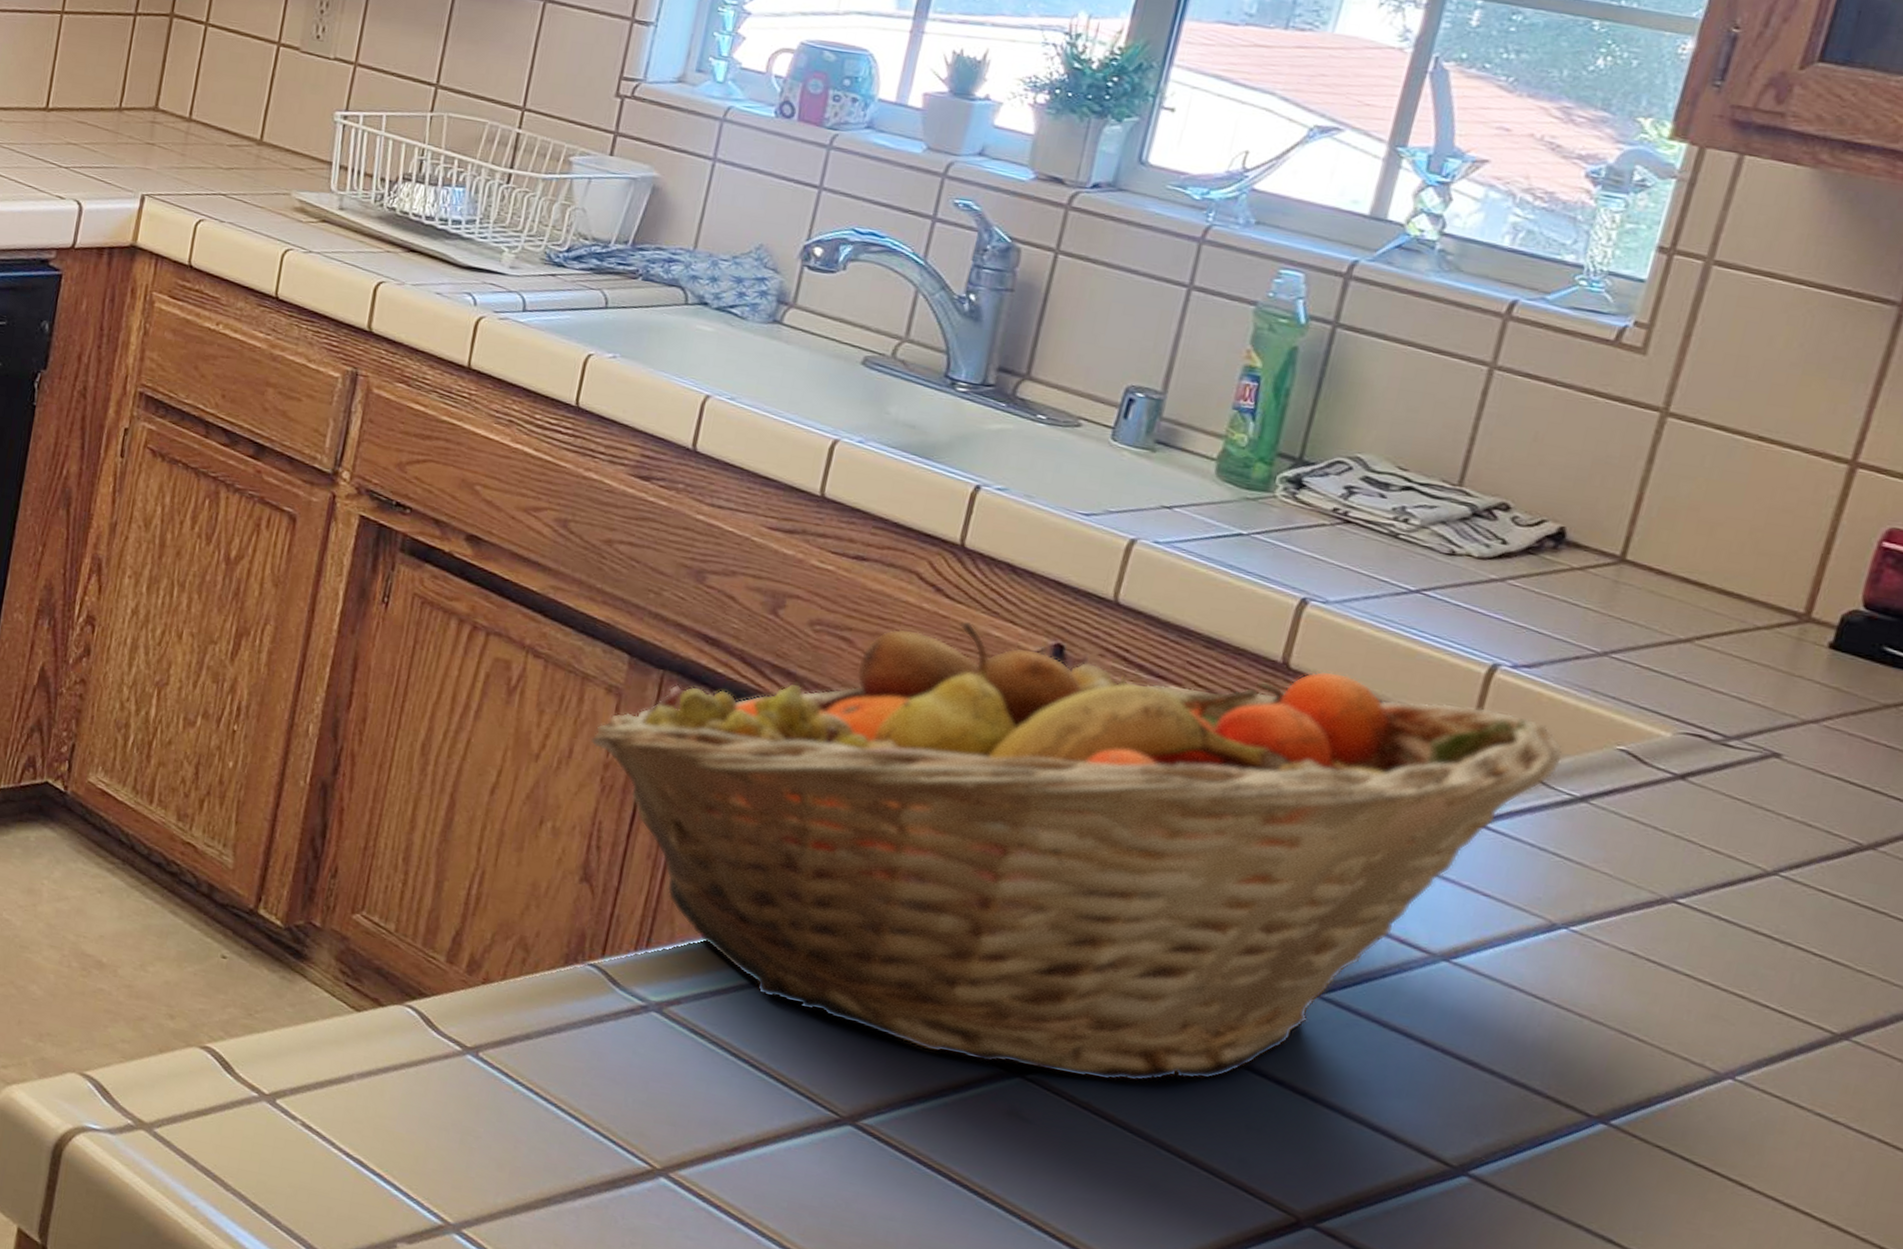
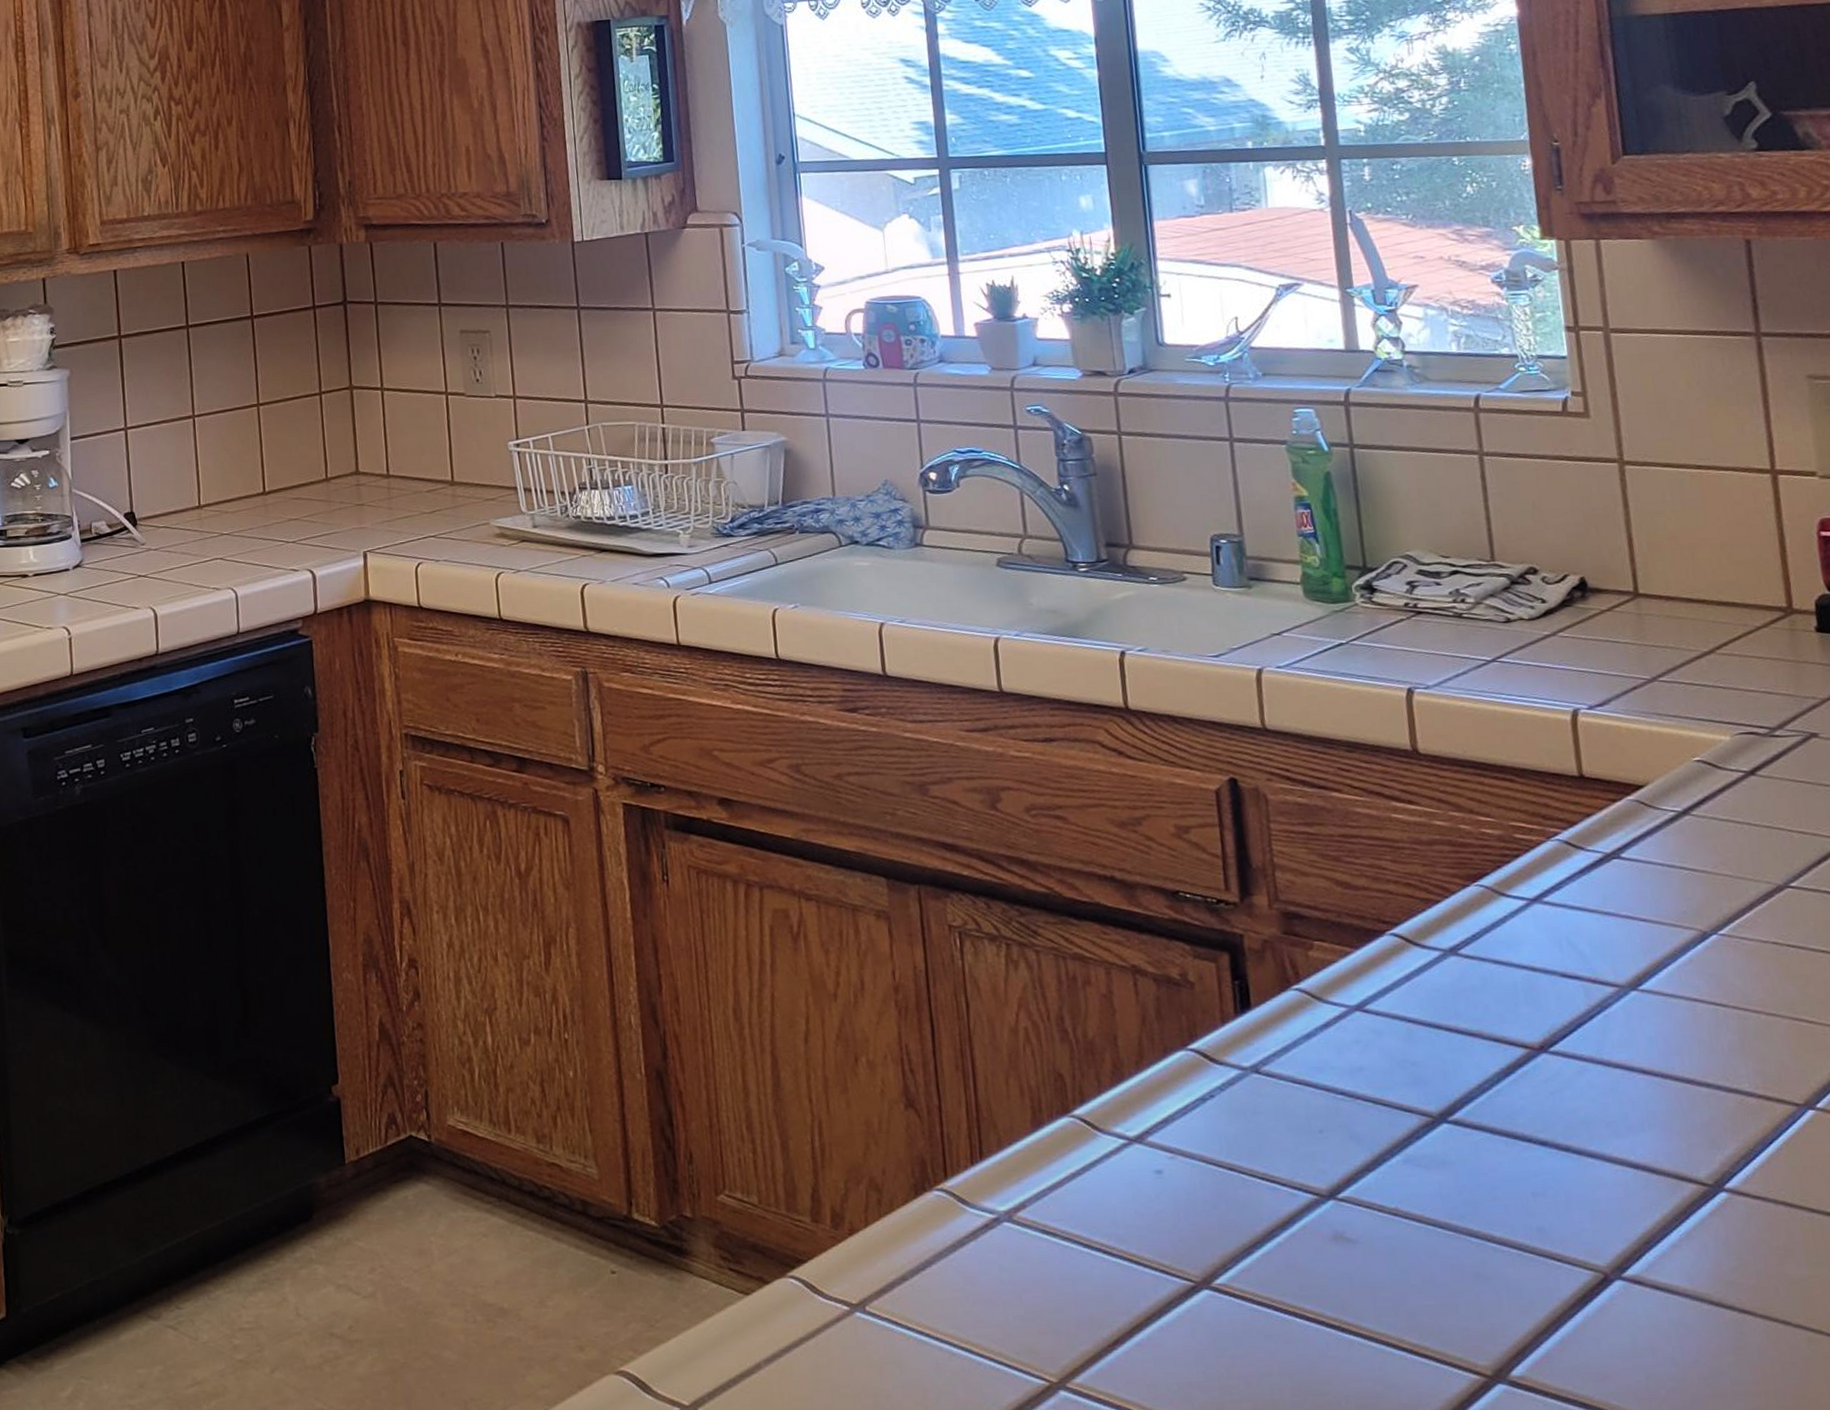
fruit basket: present [590,620,1563,1082] -> none [876,747,1657,1196]

